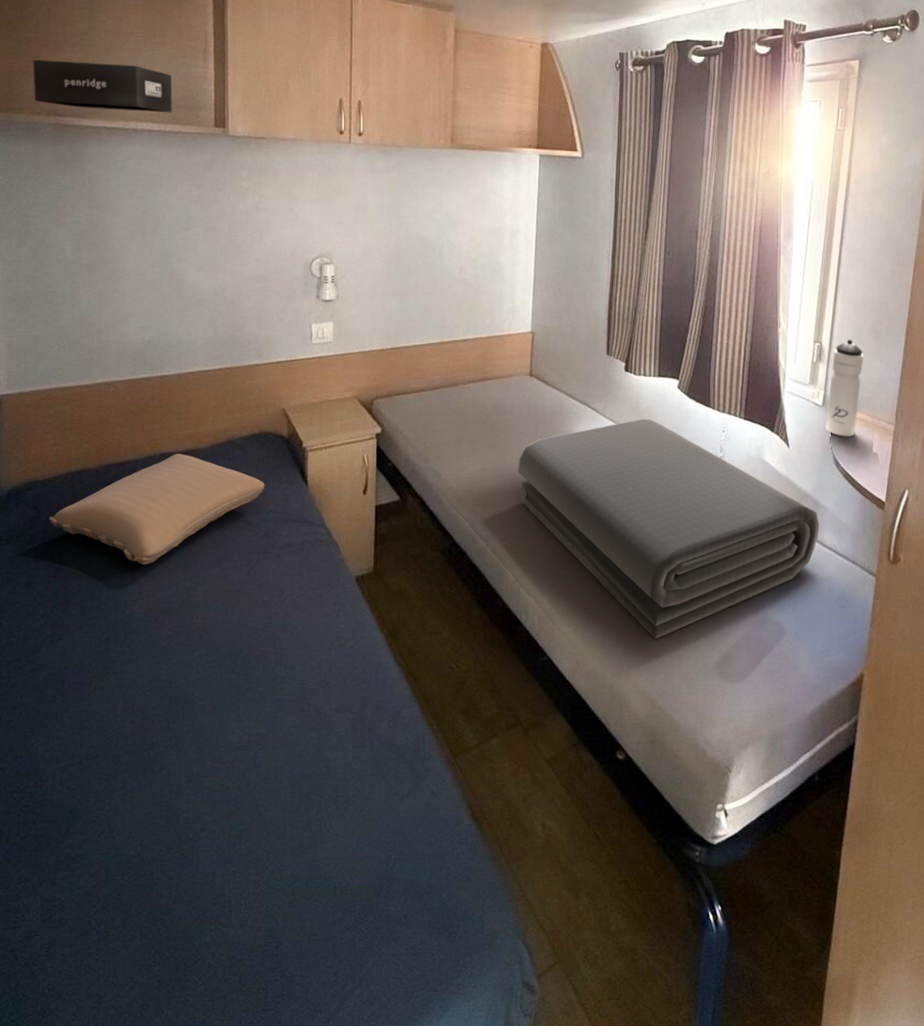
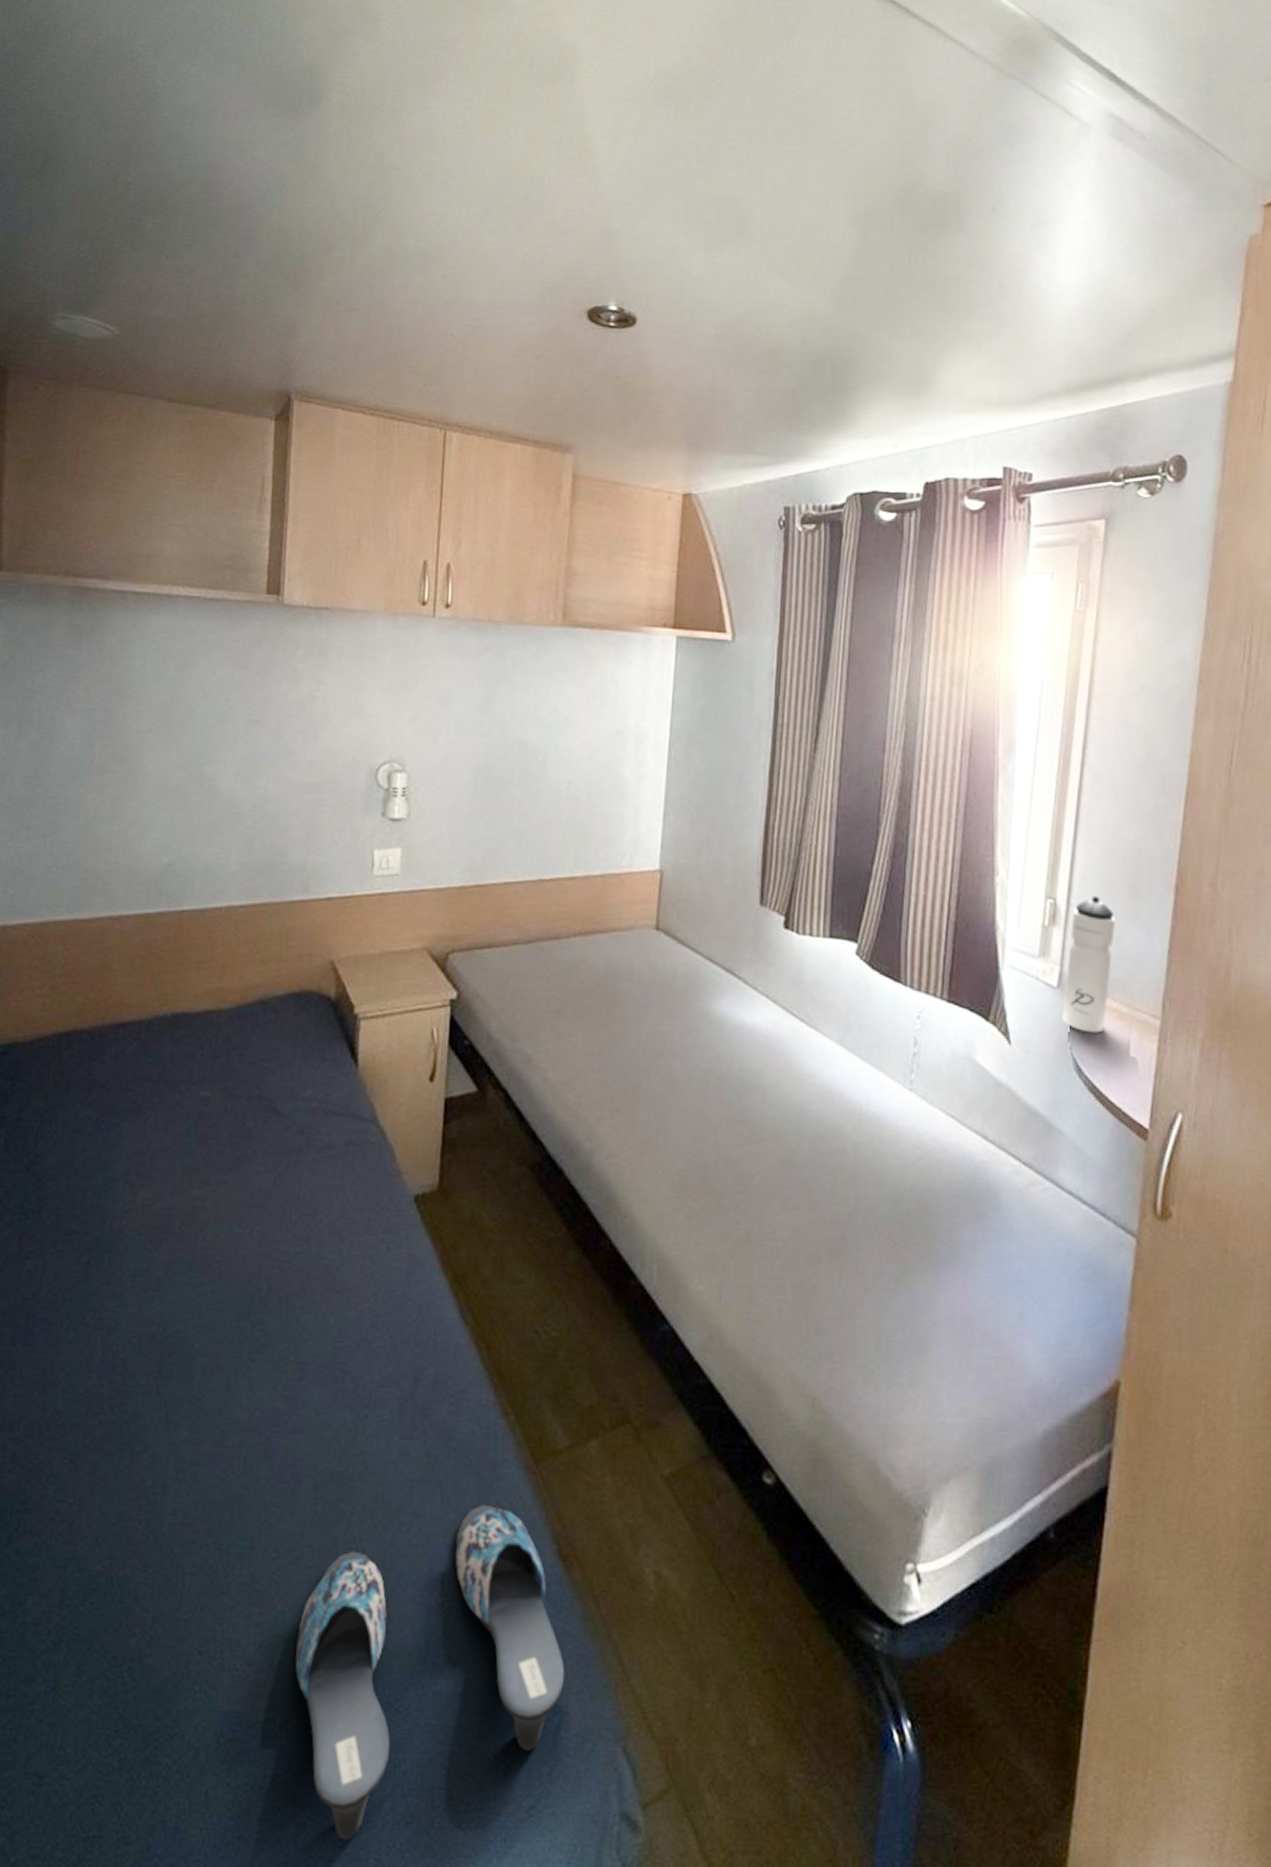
box: present [33,59,172,113] -> none [51,507,218,575]
pillow: present [49,453,265,565] -> none [26,1014,303,1163]
slippers: none [285,787,480,1018] -> present [295,1504,565,1840]
towel: present [518,418,819,640] -> none [636,994,1054,1311]

